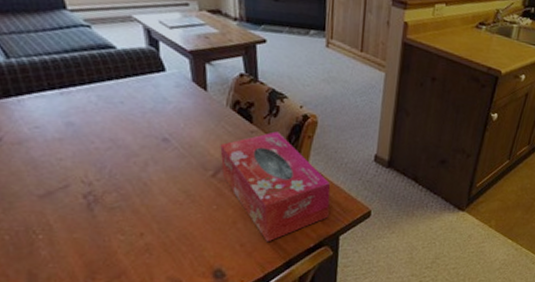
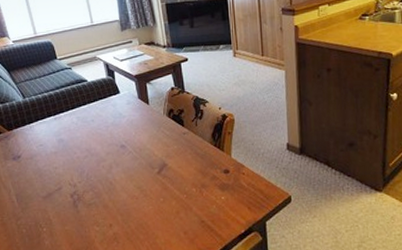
tissue box: present [220,131,331,242] -> none [162,131,254,230]

